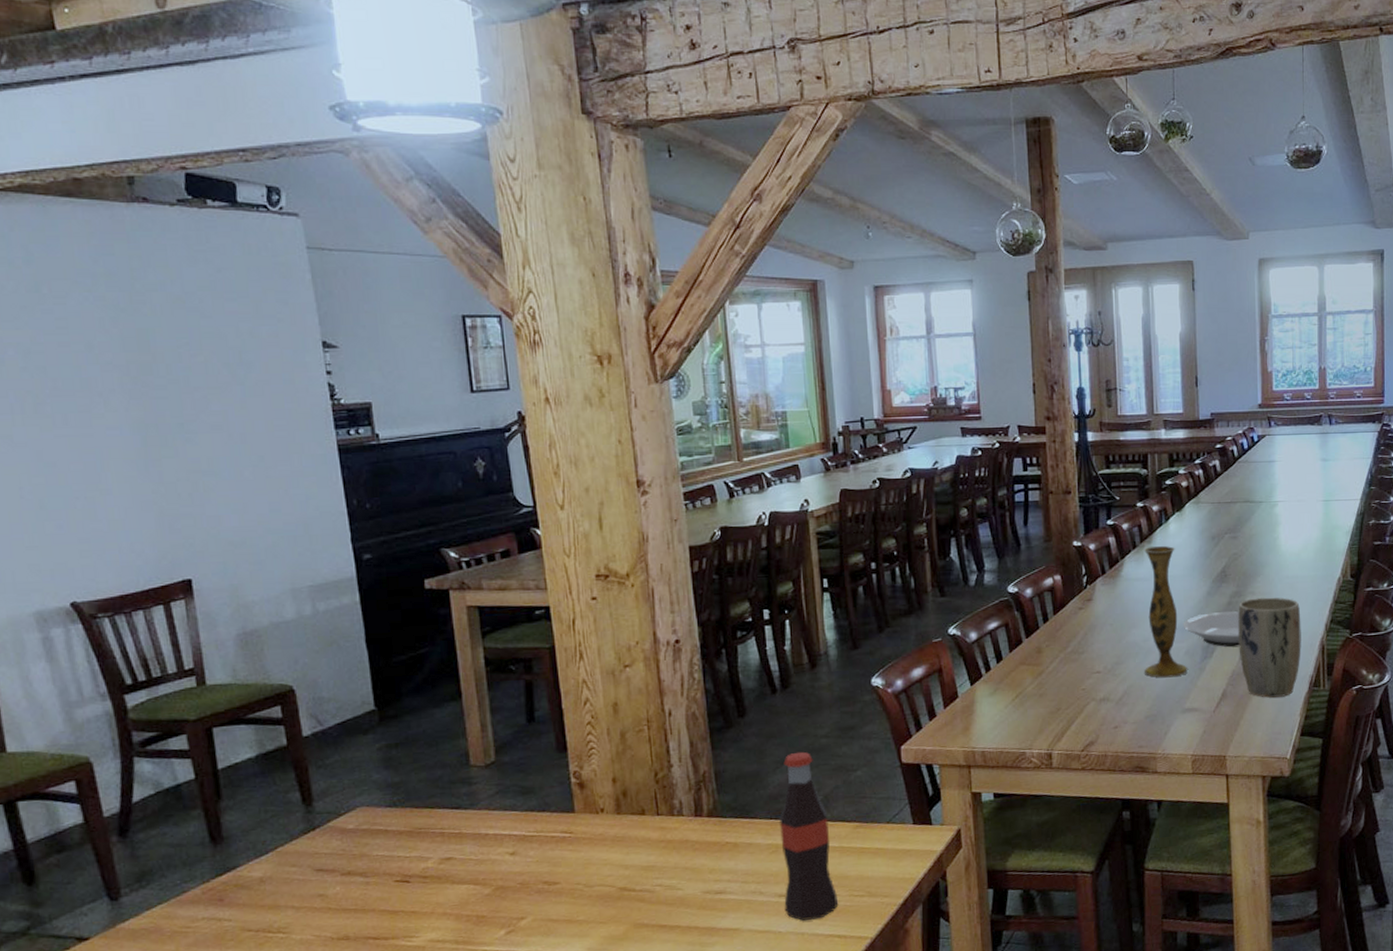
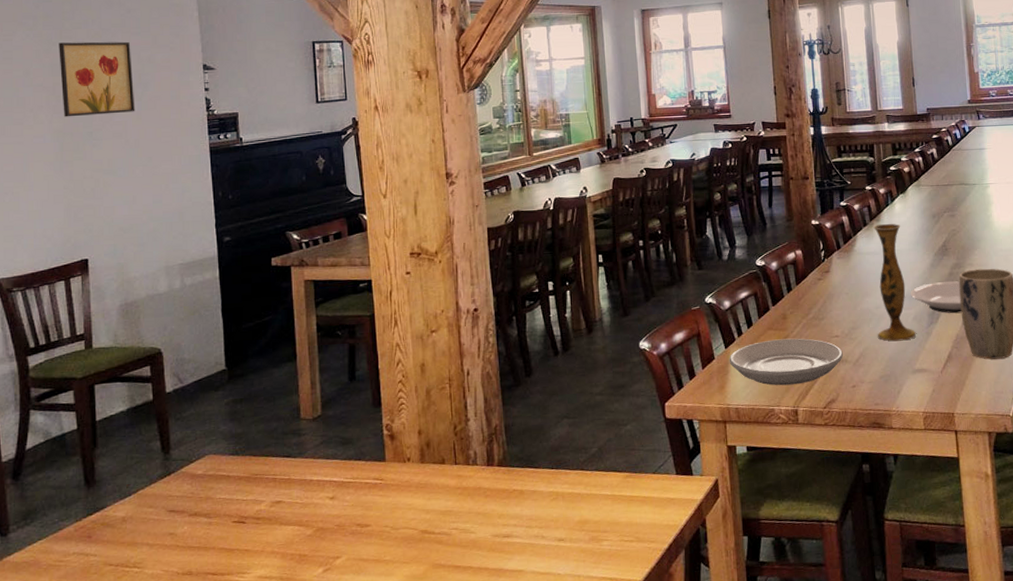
wall art: none [129,308,238,404] -> present [59,41,135,117]
bottle: present [779,751,839,921] -> none [559,407,611,564]
plate: none [975,674,1105,727] -> present [729,338,843,386]

